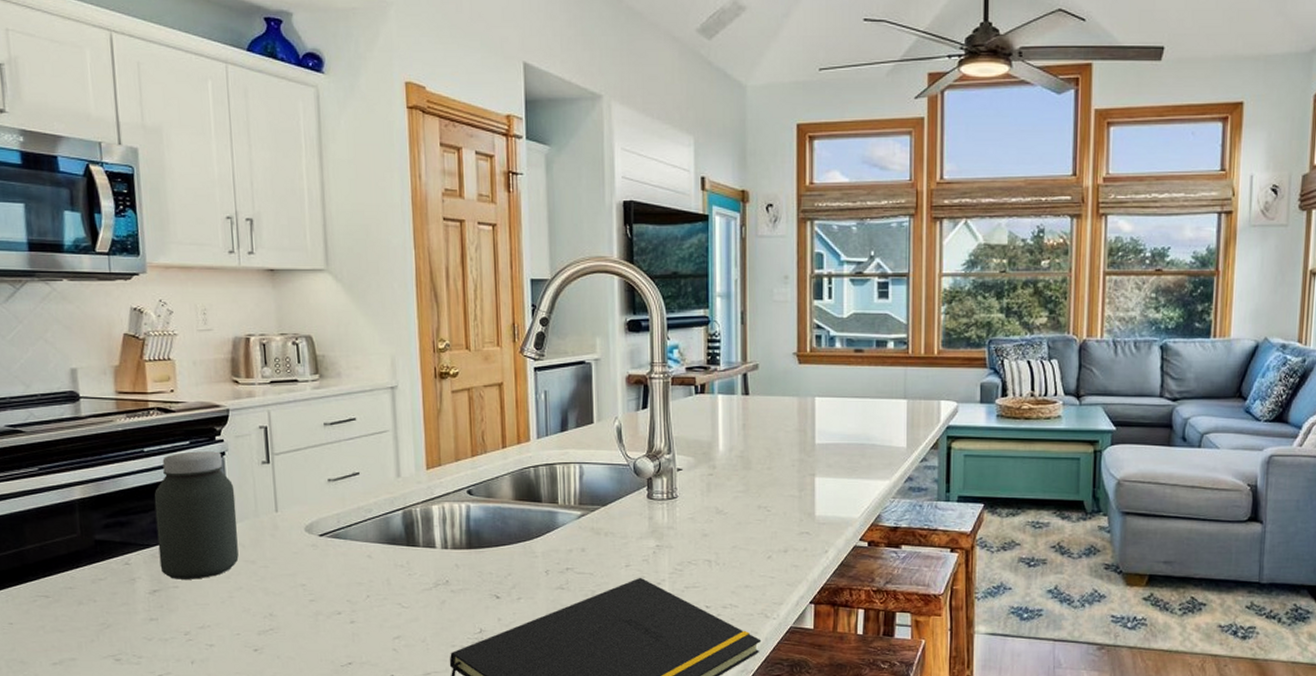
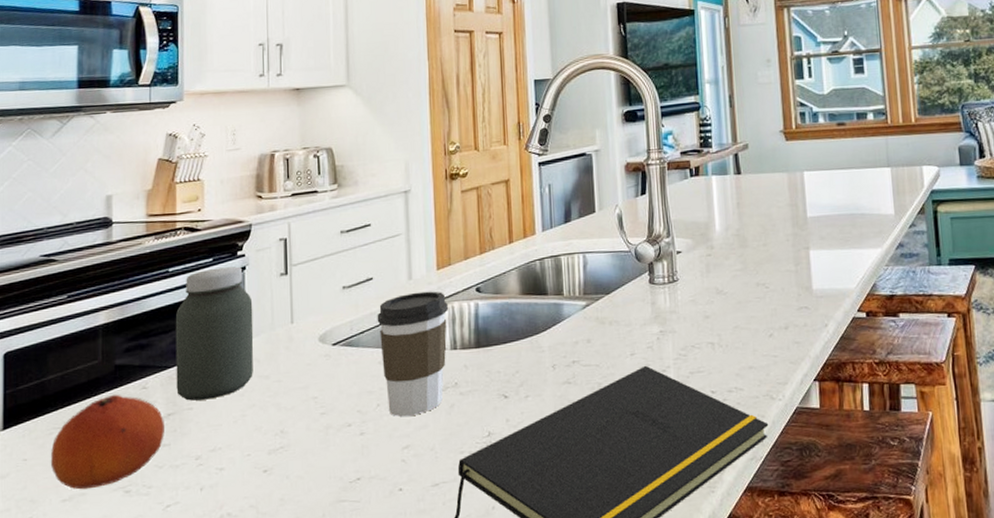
fruit: none [36,568,151,655] -> present [51,394,164,490]
coffee cup: none [364,490,439,608] -> present [377,291,449,417]

